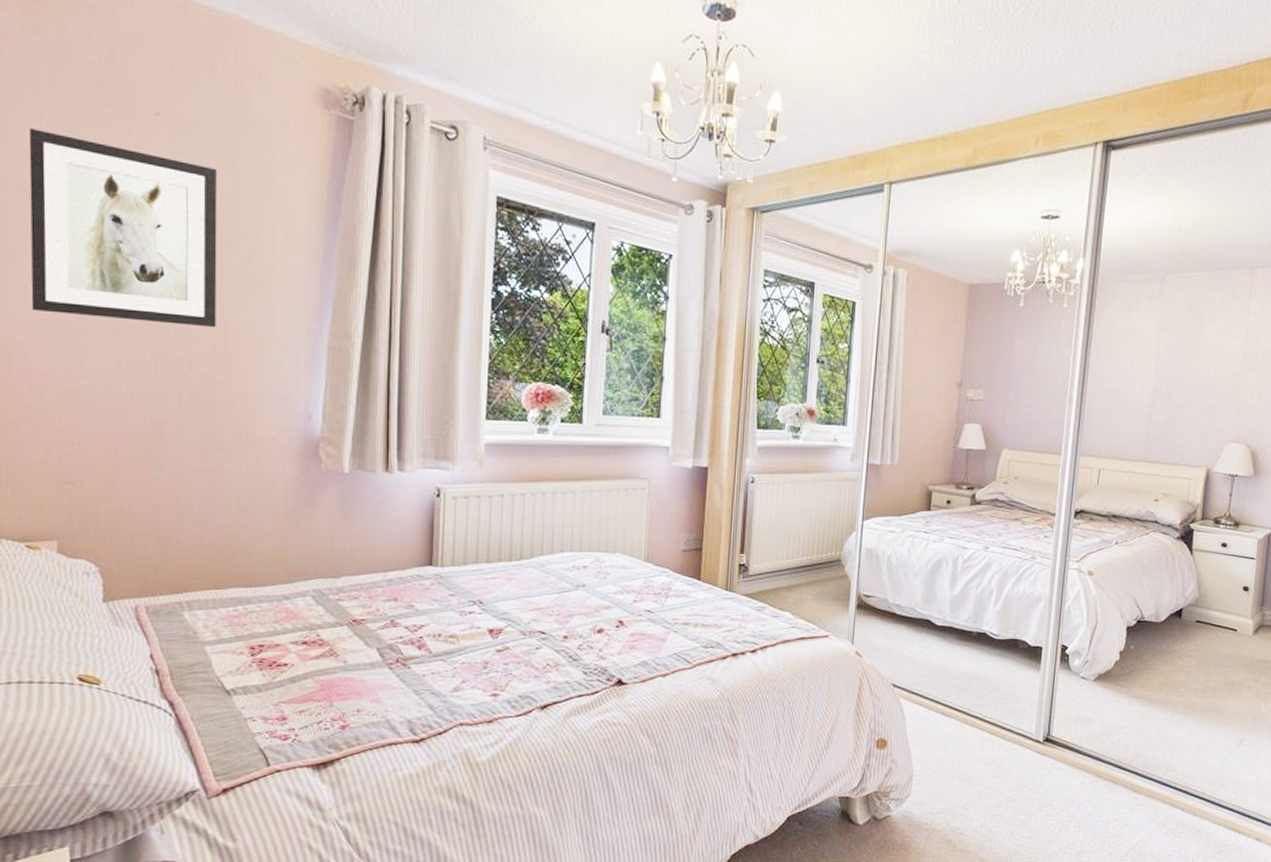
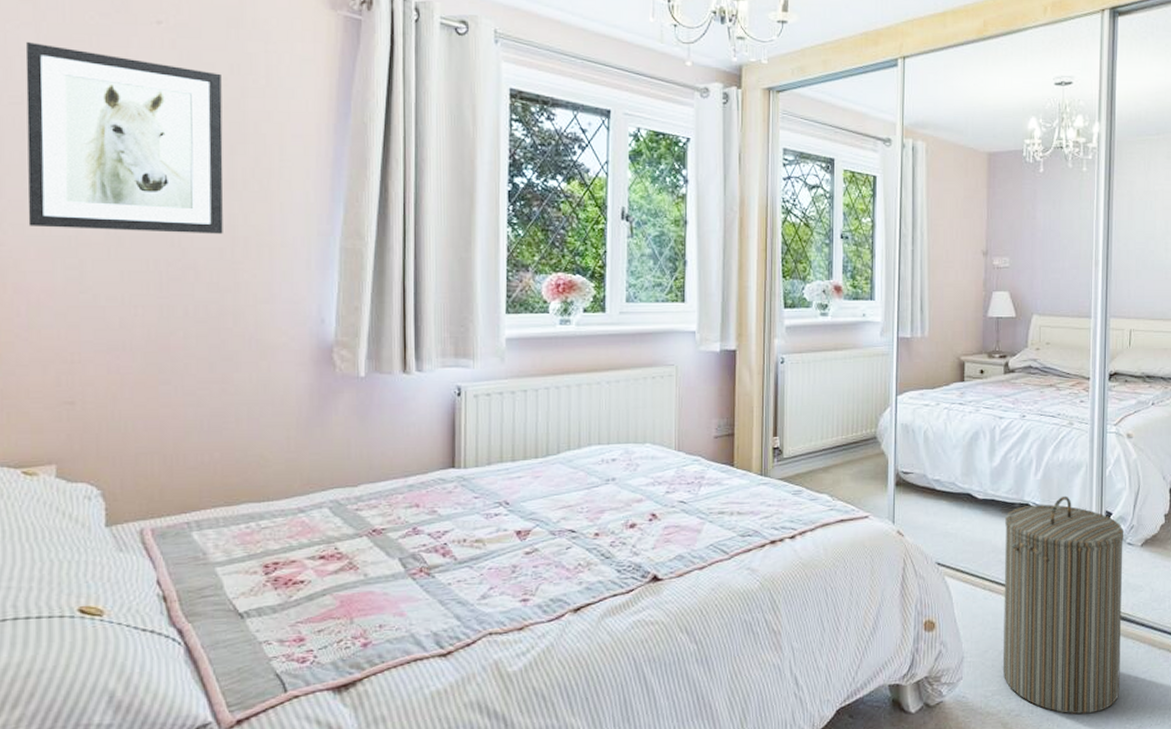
laundry hamper: none [950,627,1079,837] -> present [1002,495,1124,715]

